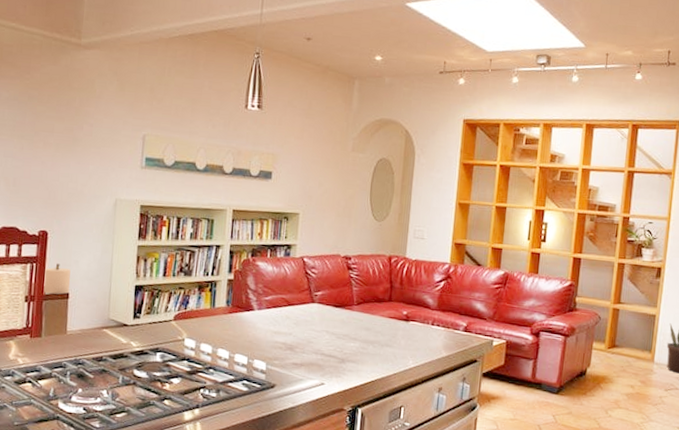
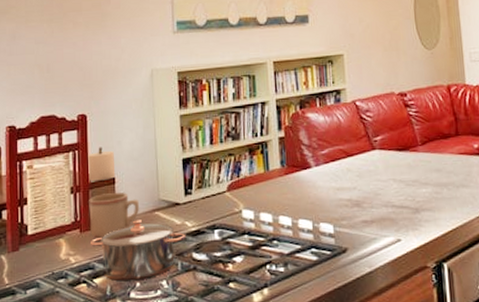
cooking pot: none [39,333,130,387] -> present [91,218,187,282]
mug: none [40,306,89,346] -> present [89,192,139,239]

